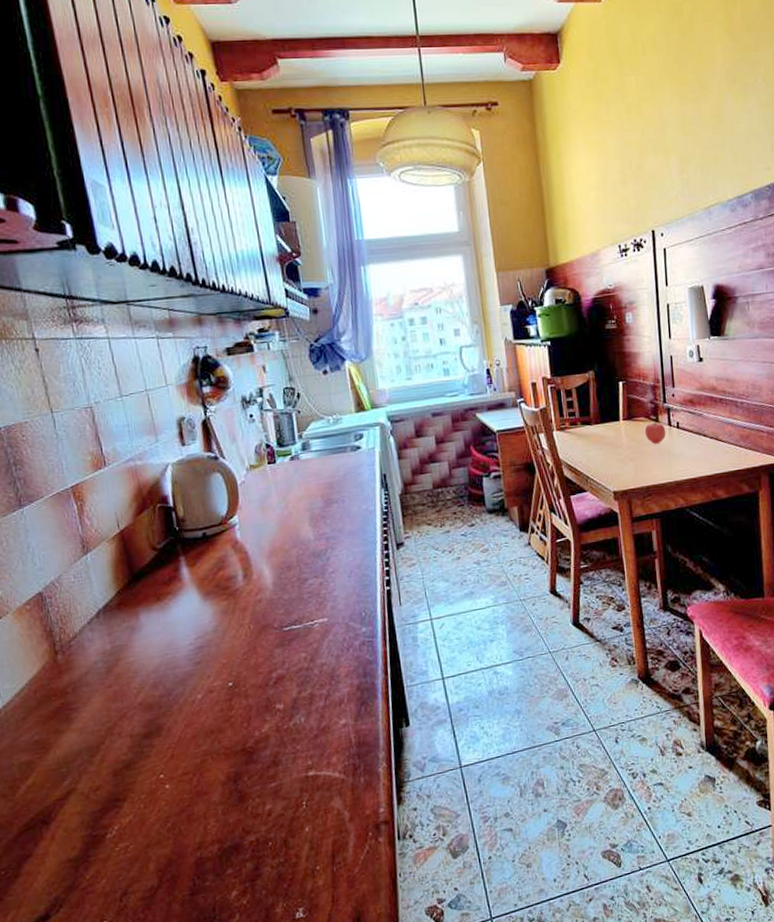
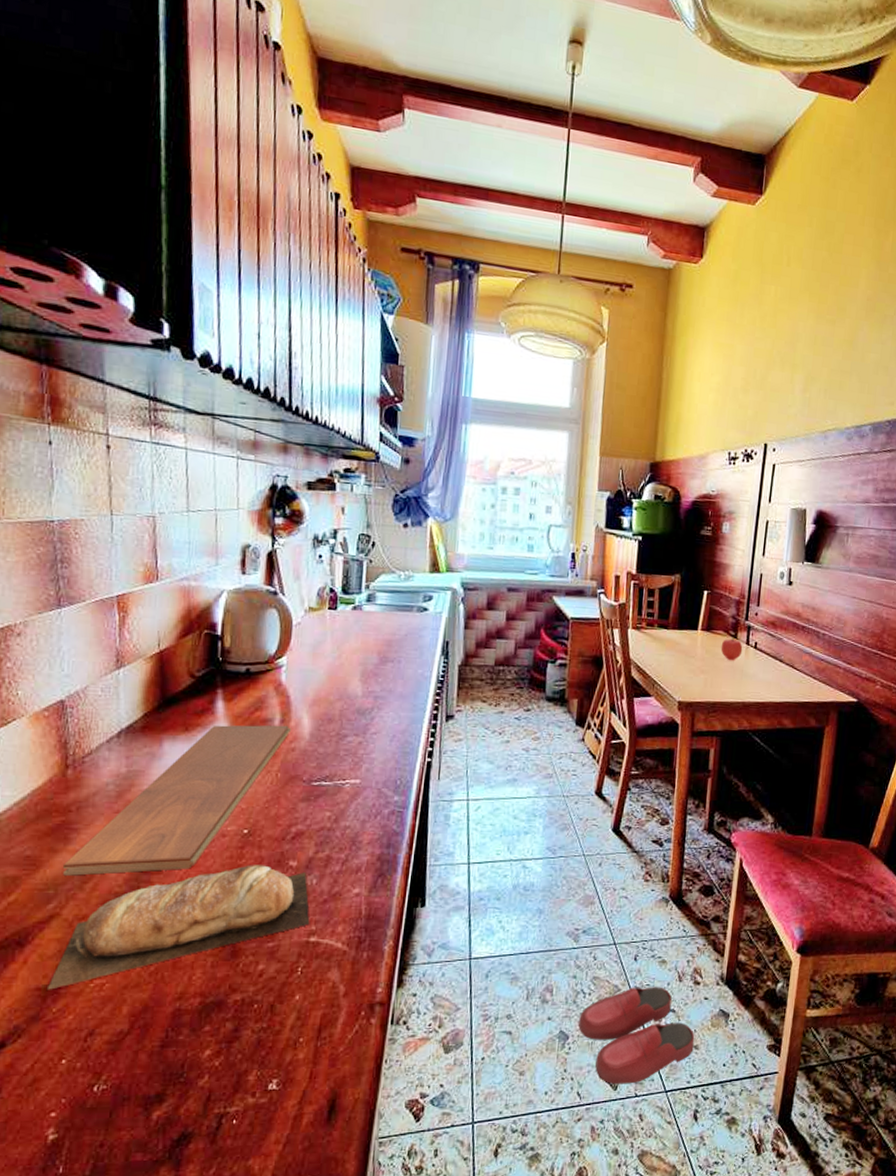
chopping board: none [69,579,256,753] -> present [62,725,292,876]
bread loaf: none [78,712,306,860] -> present [48,865,310,990]
slippers: none [573,763,687,862] -> present [579,987,695,1085]

